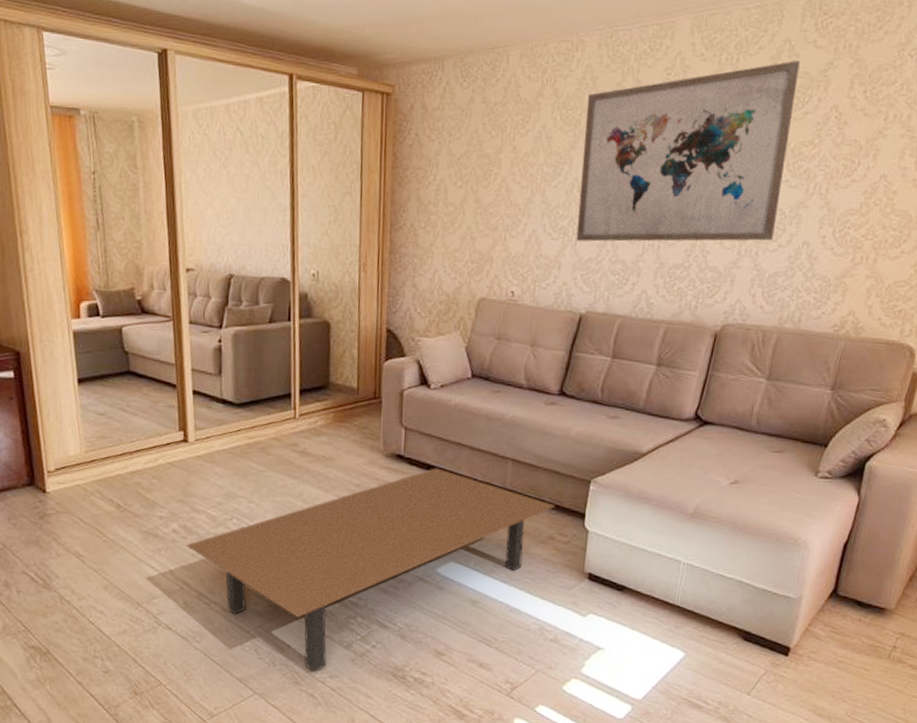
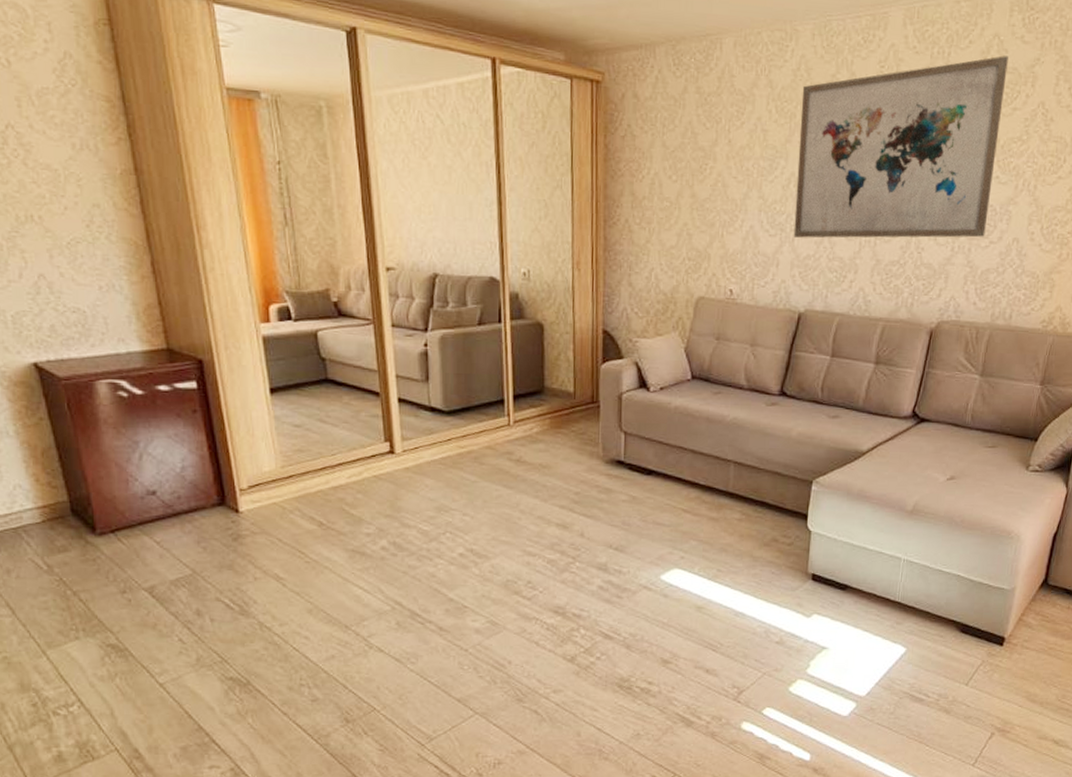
coffee table: present [187,468,556,672] -> none [397,473,778,687]

